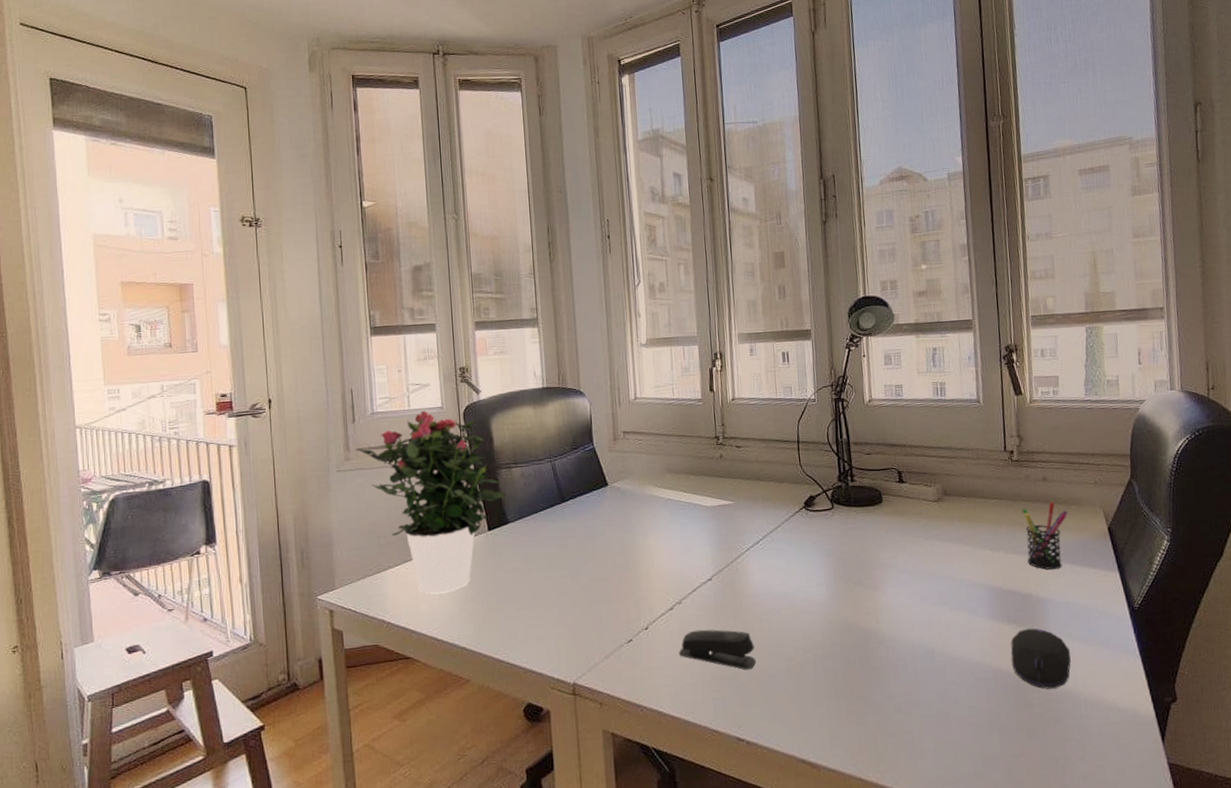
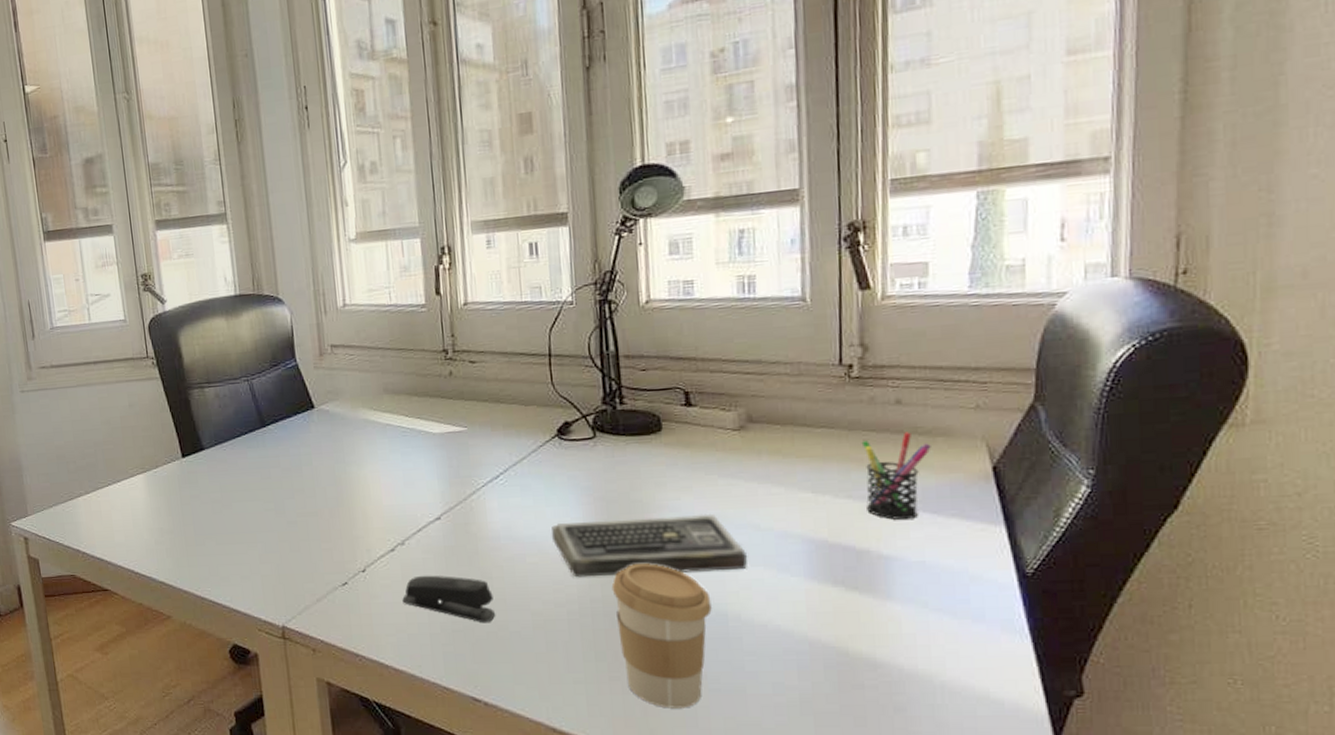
potted flower: present [356,410,508,594] -> none [38,324,202,524]
keyboard: none [800,569,947,626] -> present [551,513,748,578]
coffee cup: none [847,611,923,735] -> present [611,563,712,709]
computer mouse: present [1010,628,1071,689] -> none [835,592,924,669]

